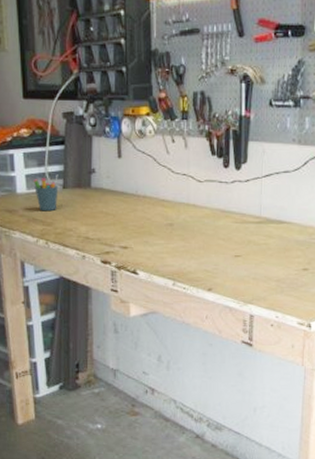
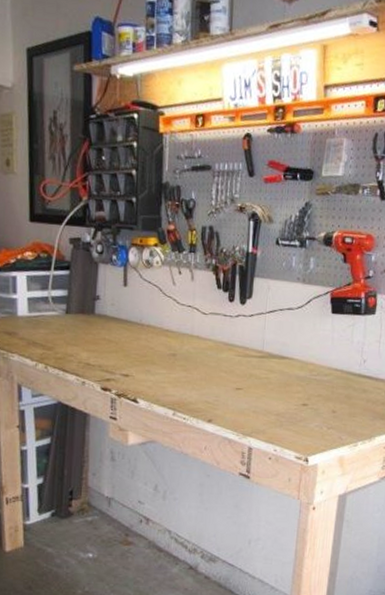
pen holder: present [33,174,59,212] -> none [35,299,62,336]

